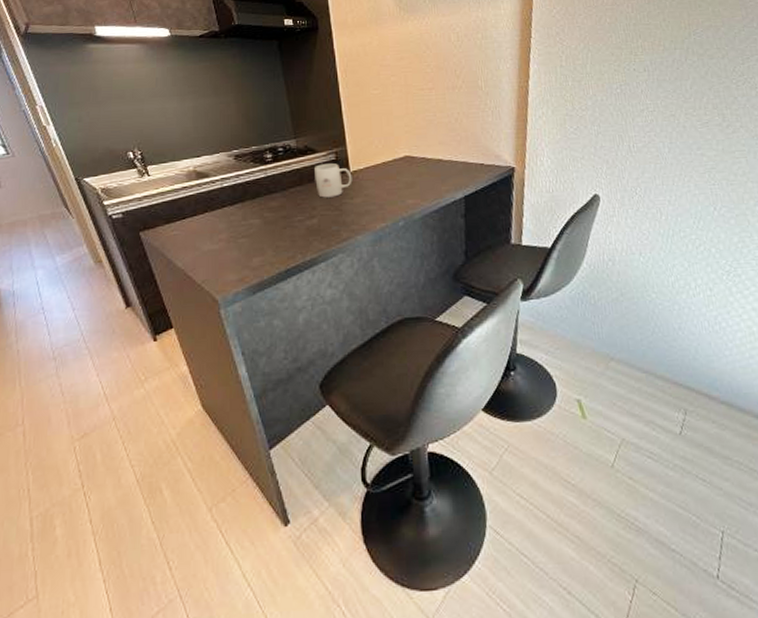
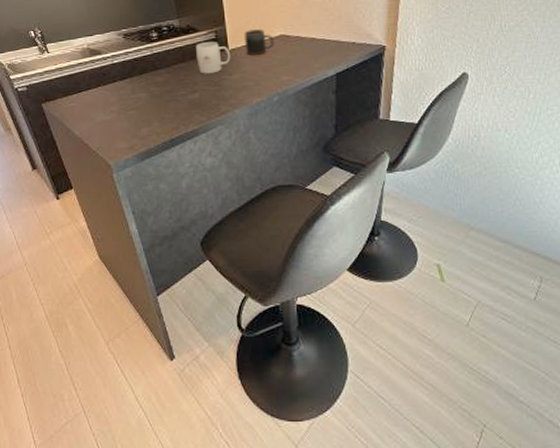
mug: none [366,150,399,178] -> present [244,29,274,55]

